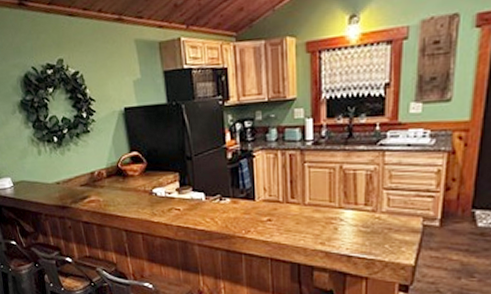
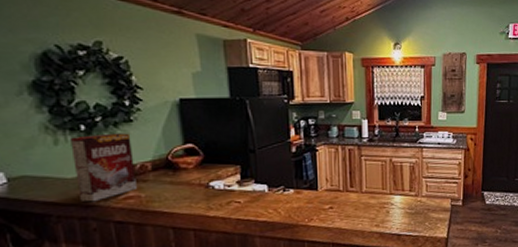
cereal box: none [48,143,97,204] -> present [71,133,138,202]

